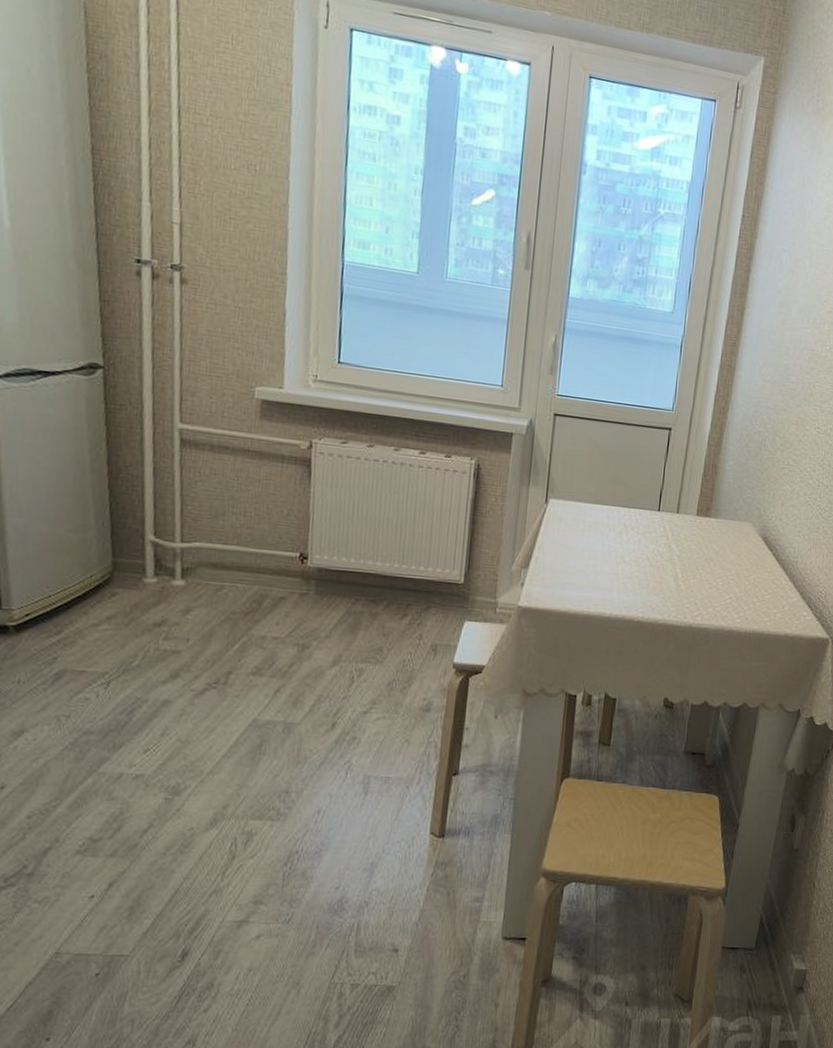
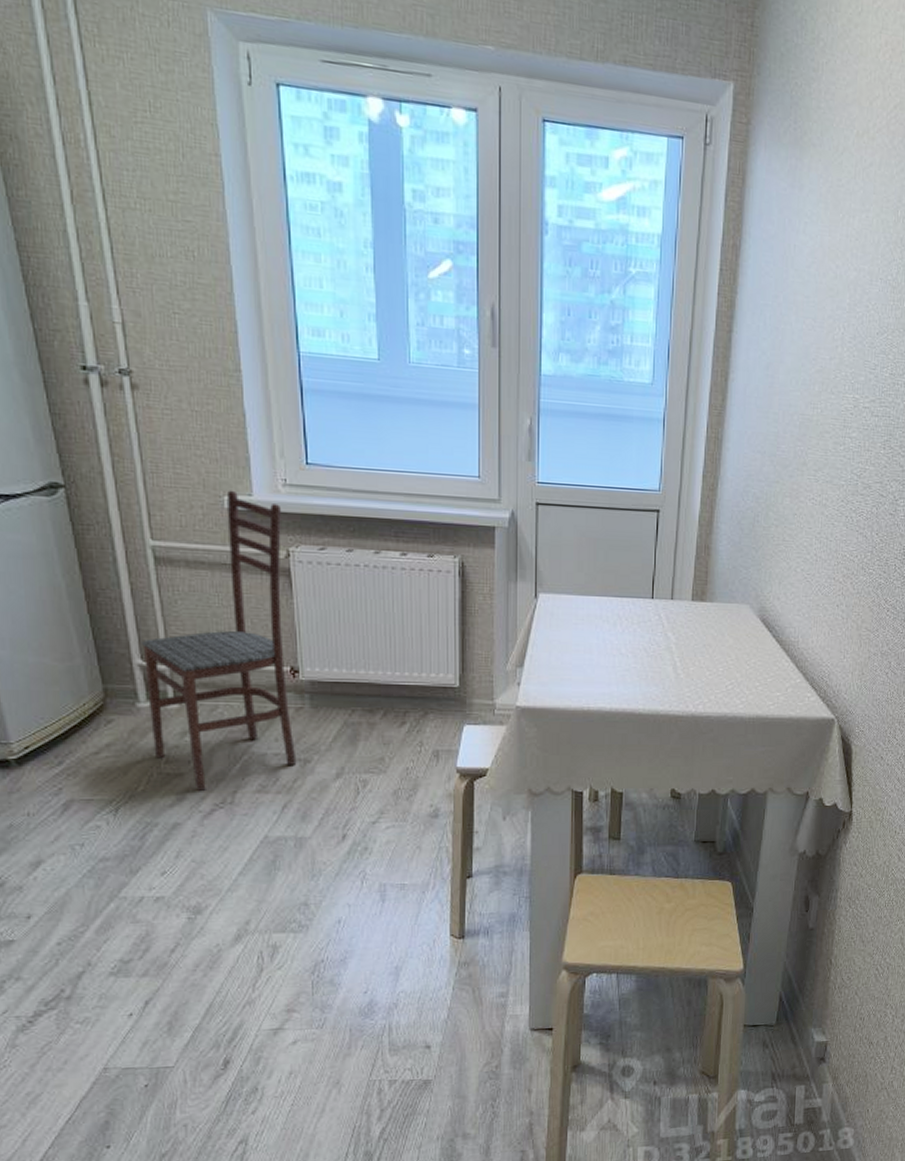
dining chair: none [154,381,310,669] -> present [140,490,297,791]

